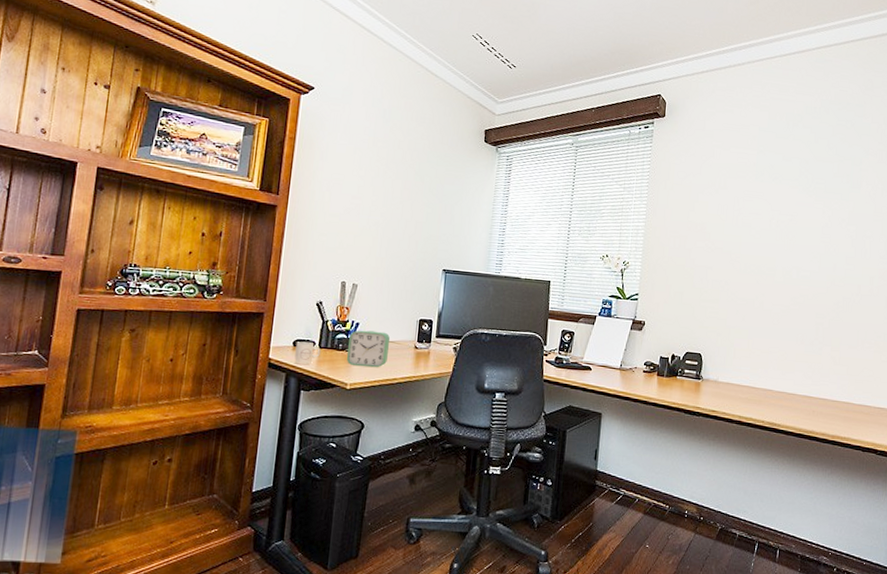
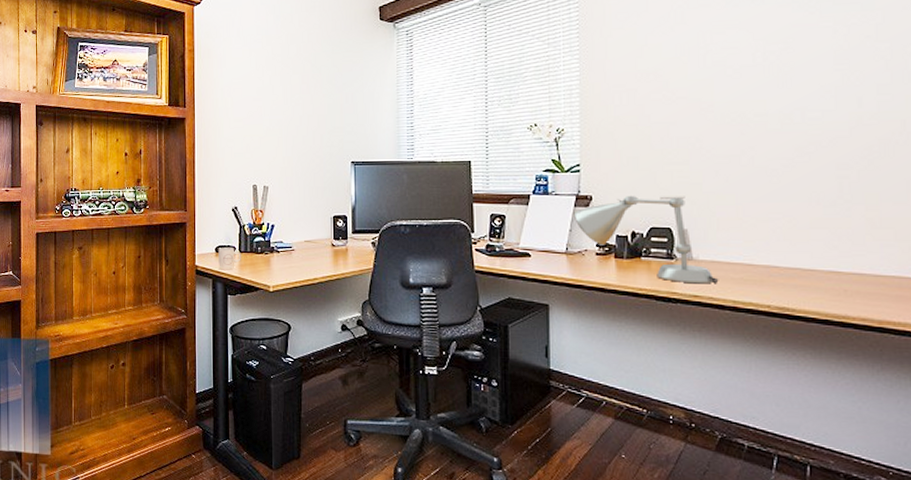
alarm clock: present [346,330,391,368] -> none [266,232,307,269]
desk lamp: none [629,323,731,402] -> present [574,195,719,284]

